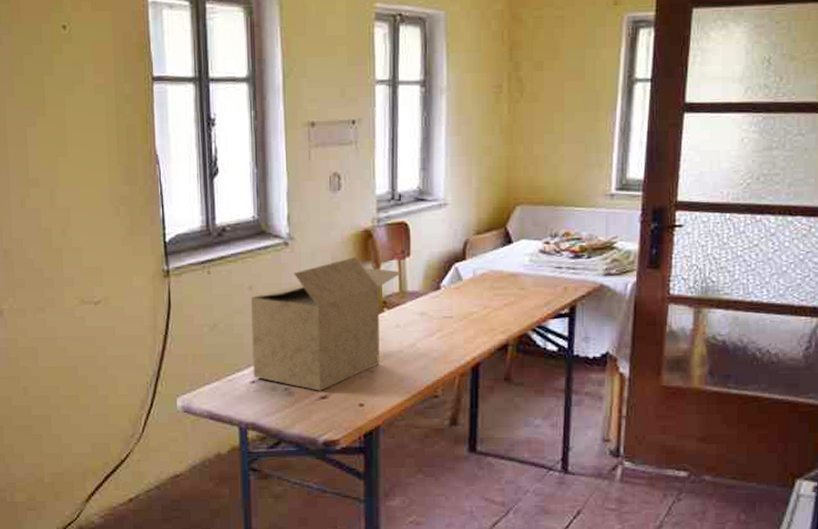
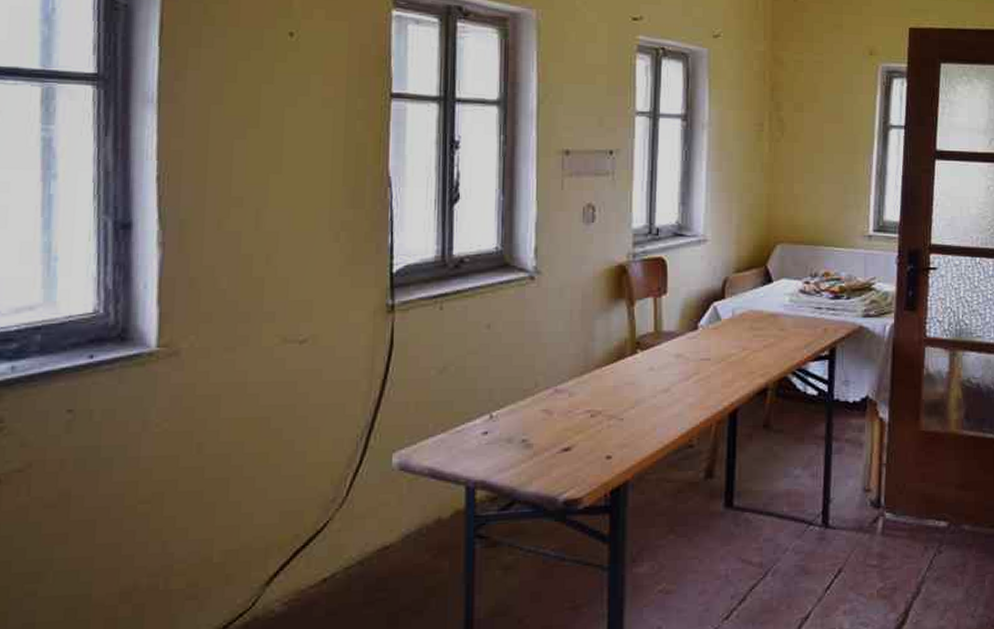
cardboard box: present [251,257,403,391] -> none [486,294,659,442]

